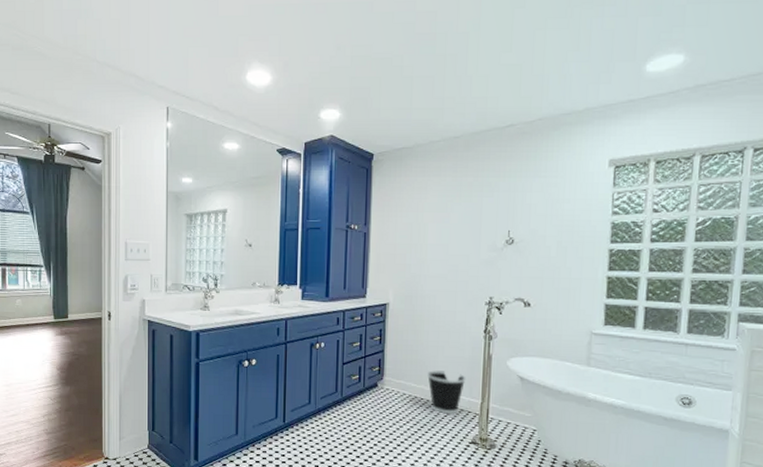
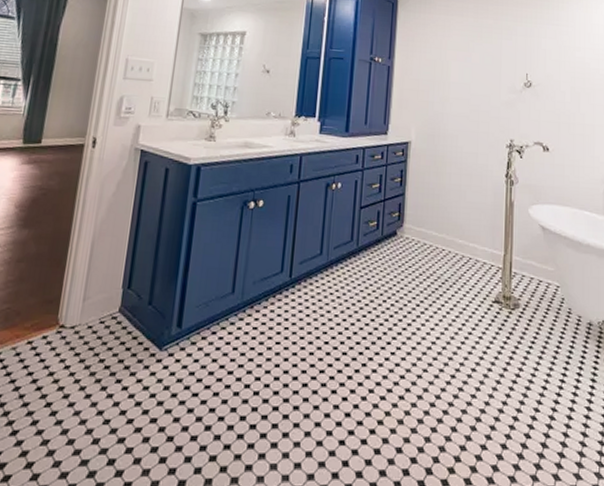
wastebasket: present [427,370,466,415] -> none [449,217,489,268]

